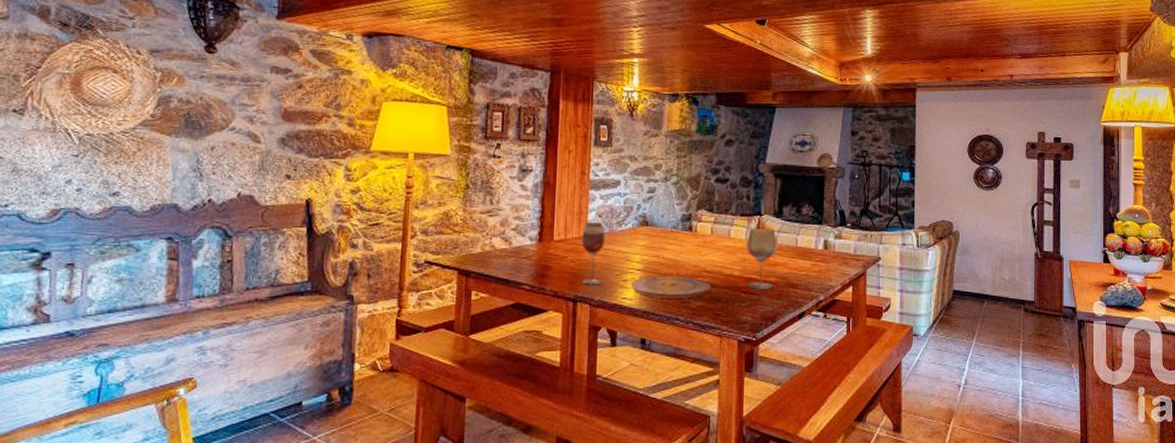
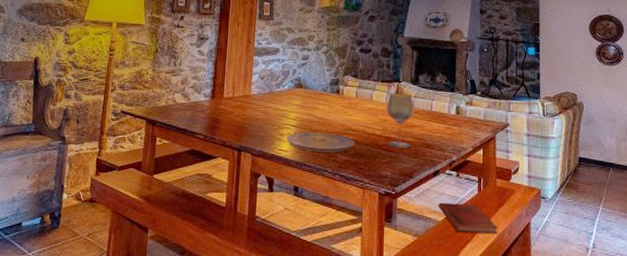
wineglass: present [581,222,606,285] -> none [246,83,267,138]
diary: none [803,347,867,377] -> present [438,202,497,234]

